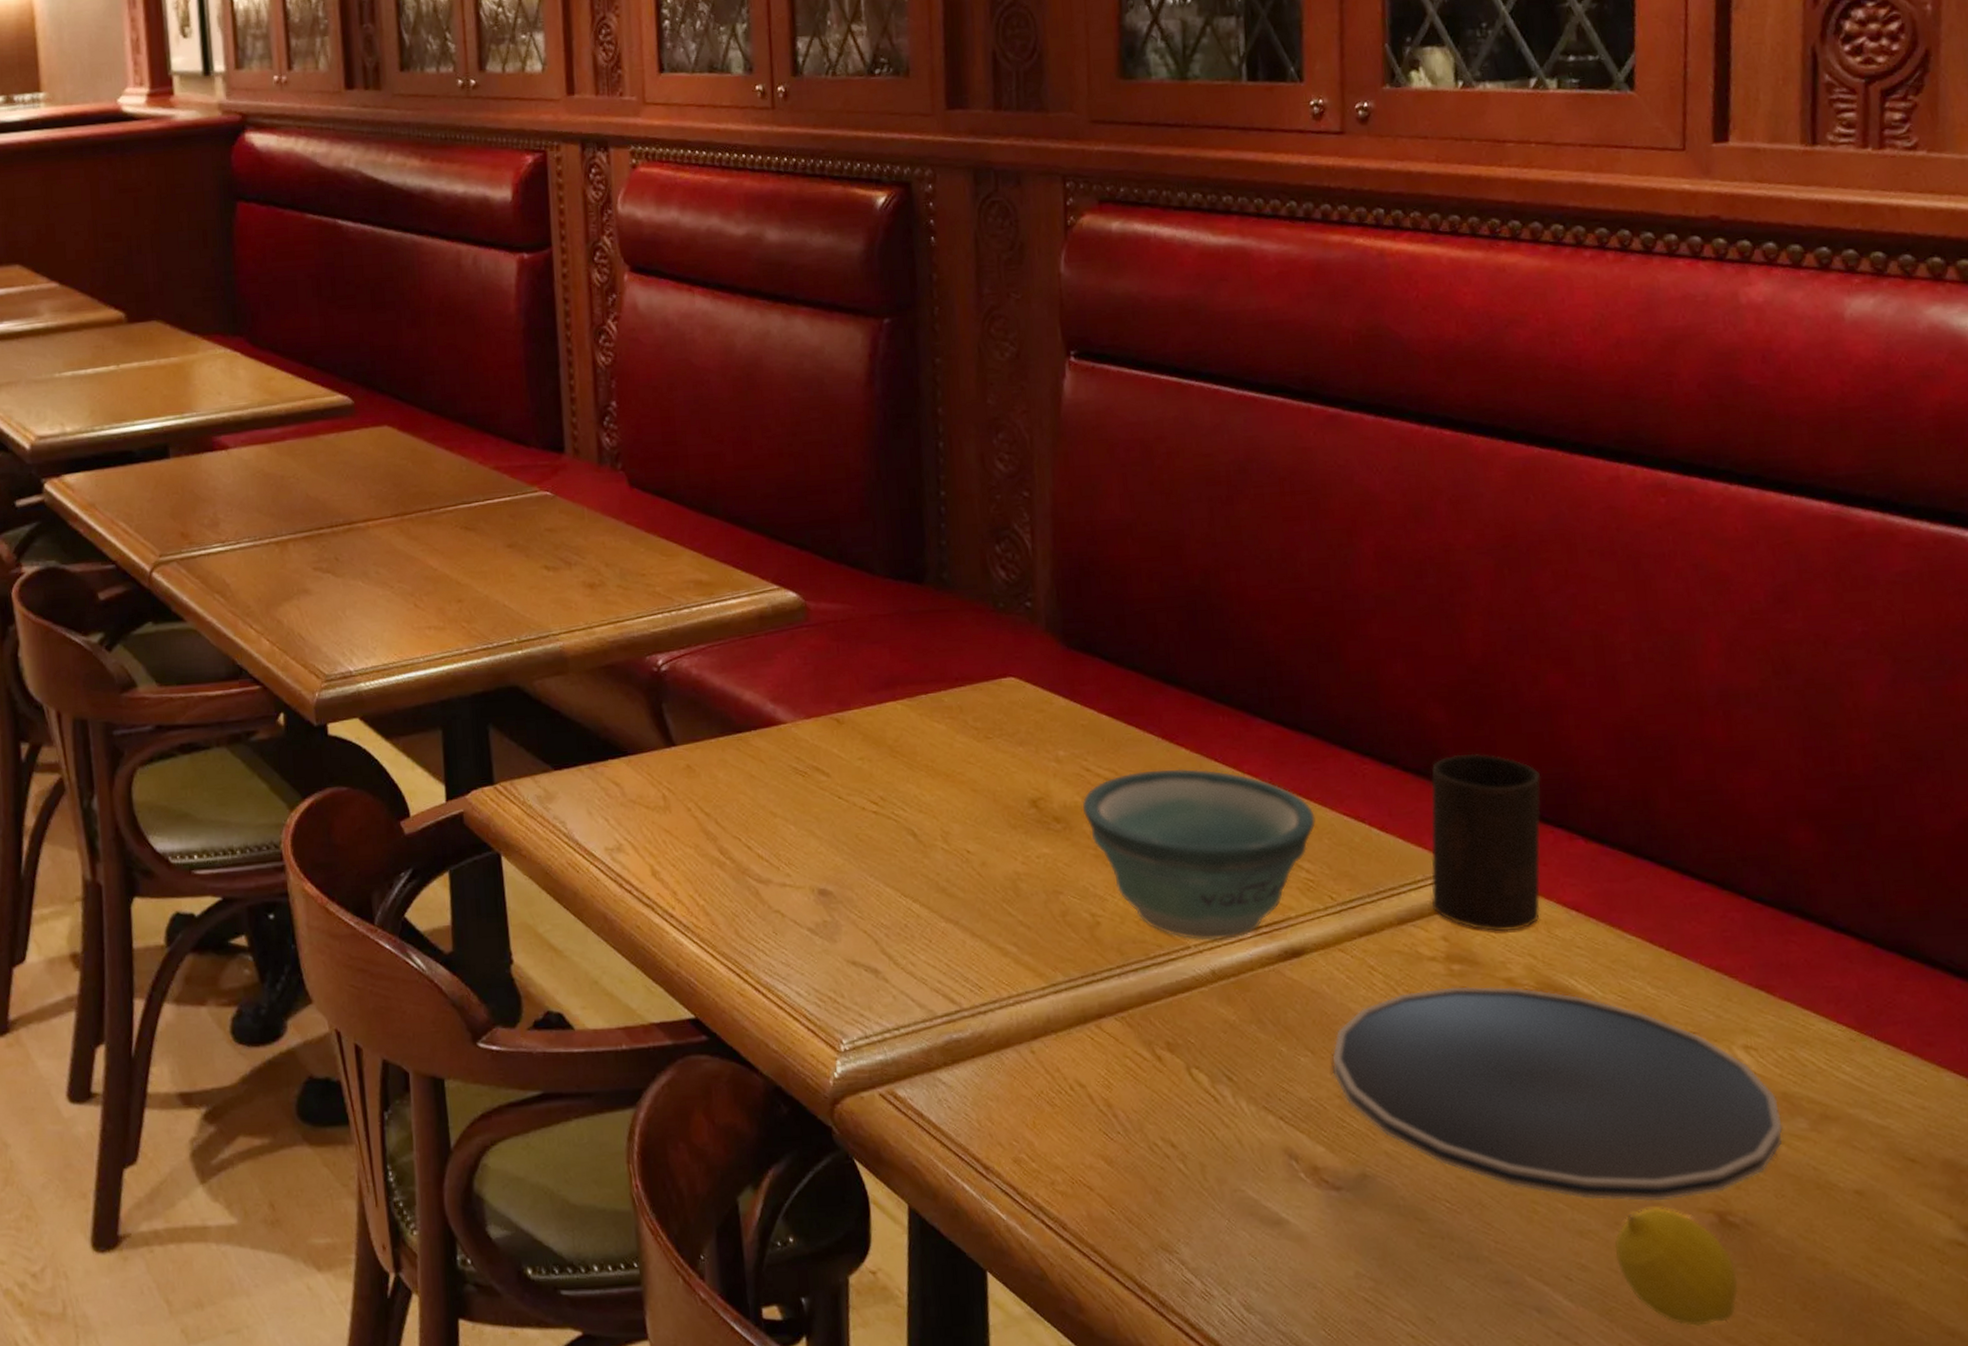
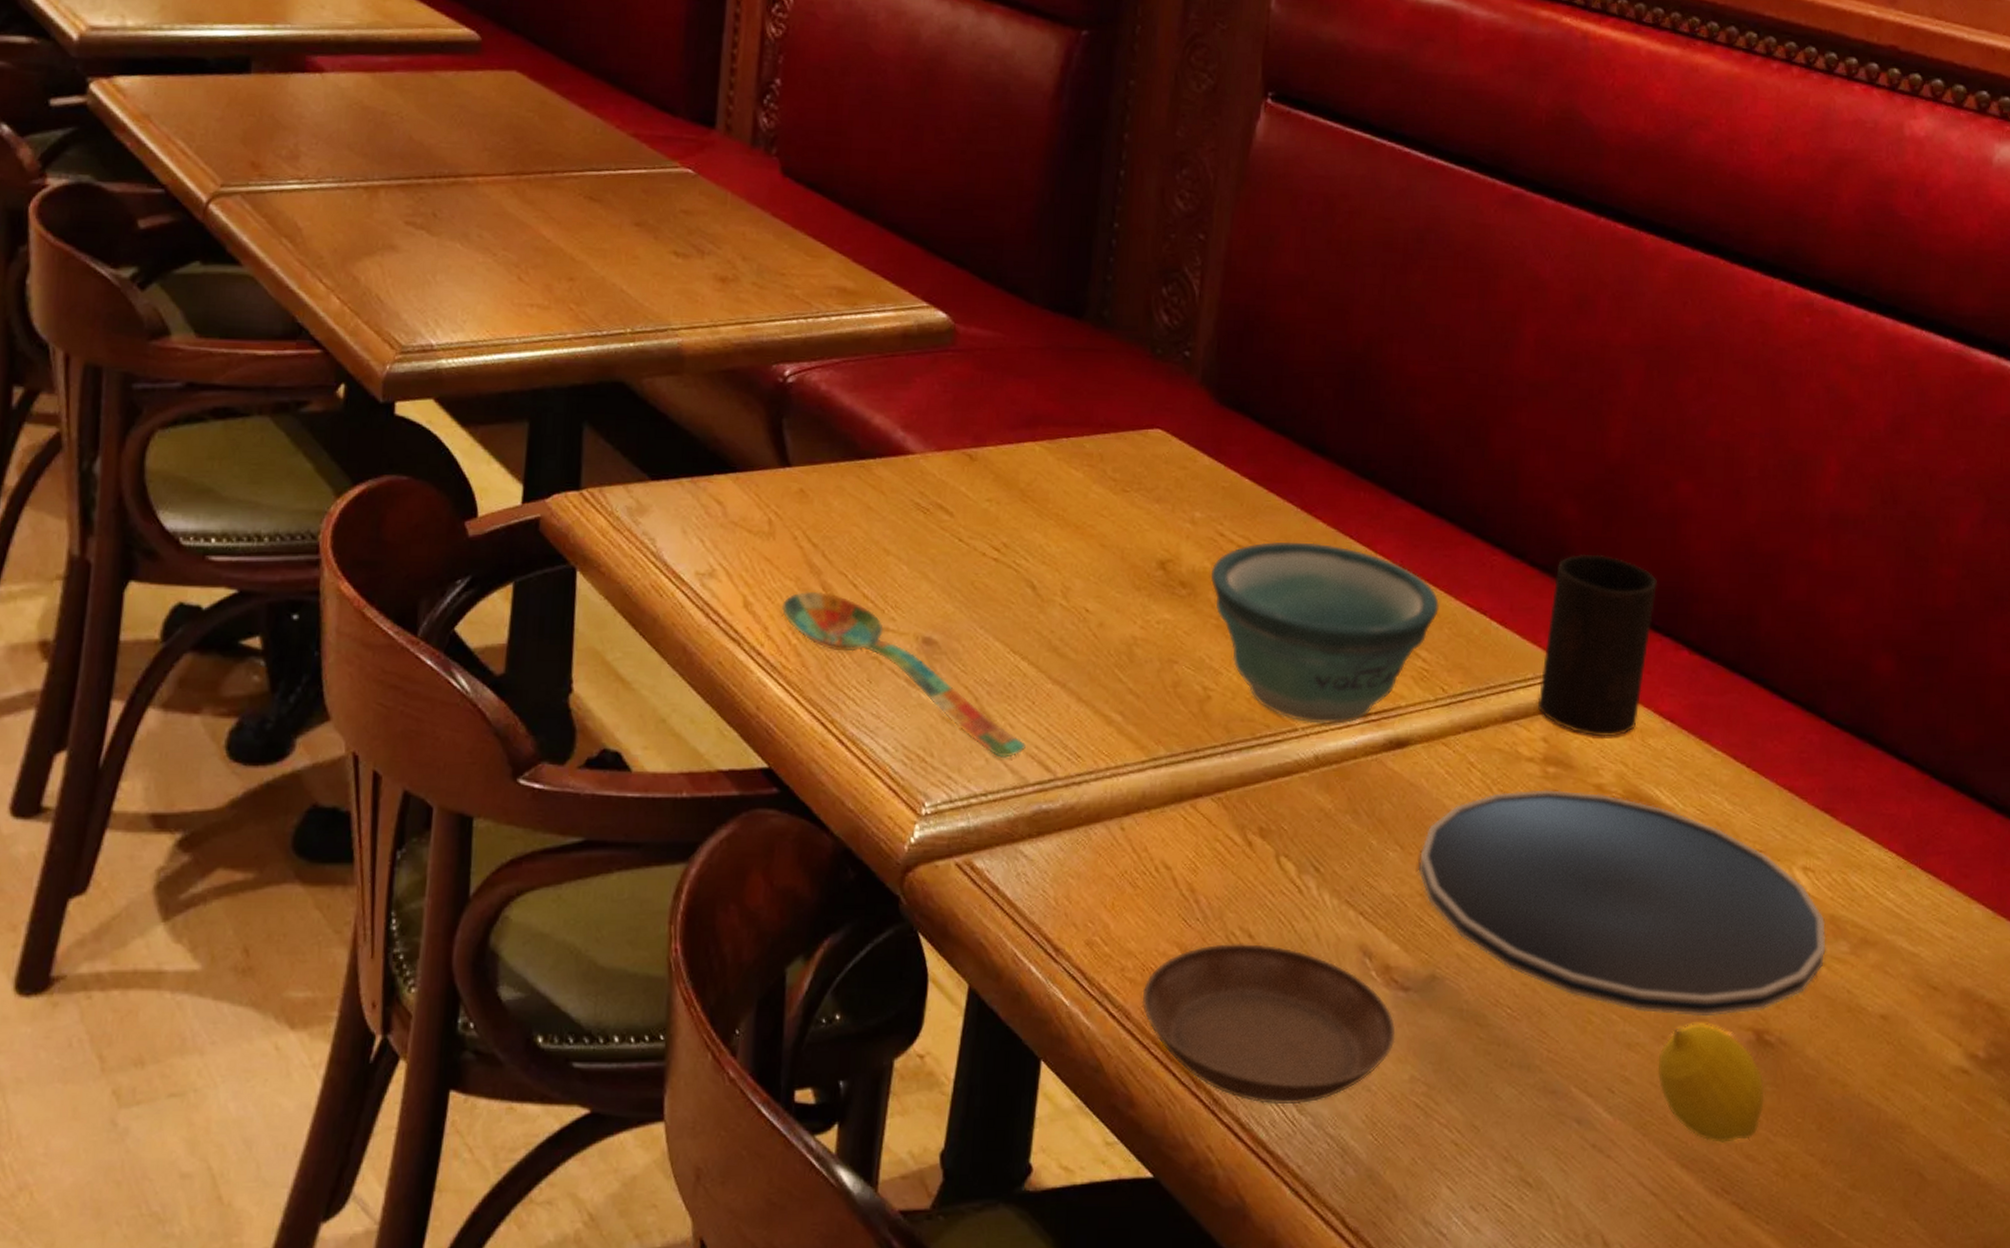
spoon: none [686,855,929,994] -> present [782,591,1026,758]
saucer: none [1075,1152,1335,1305] -> present [1142,942,1396,1105]

